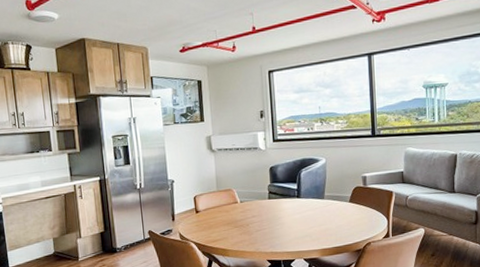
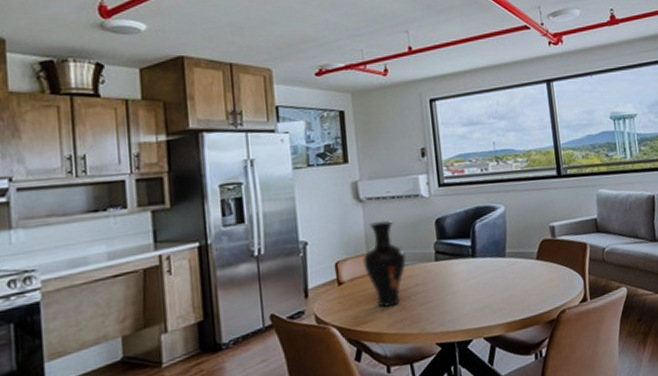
vase: none [214,166,246,231] -> present [363,220,406,307]

